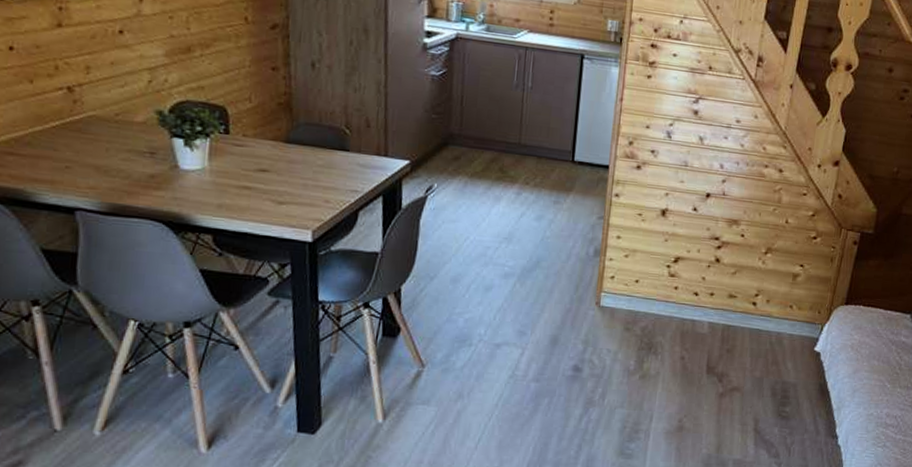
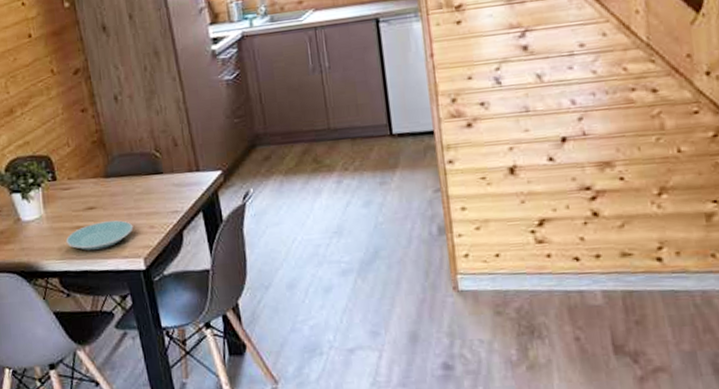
plate: none [228,186,307,214] -> present [65,220,134,250]

